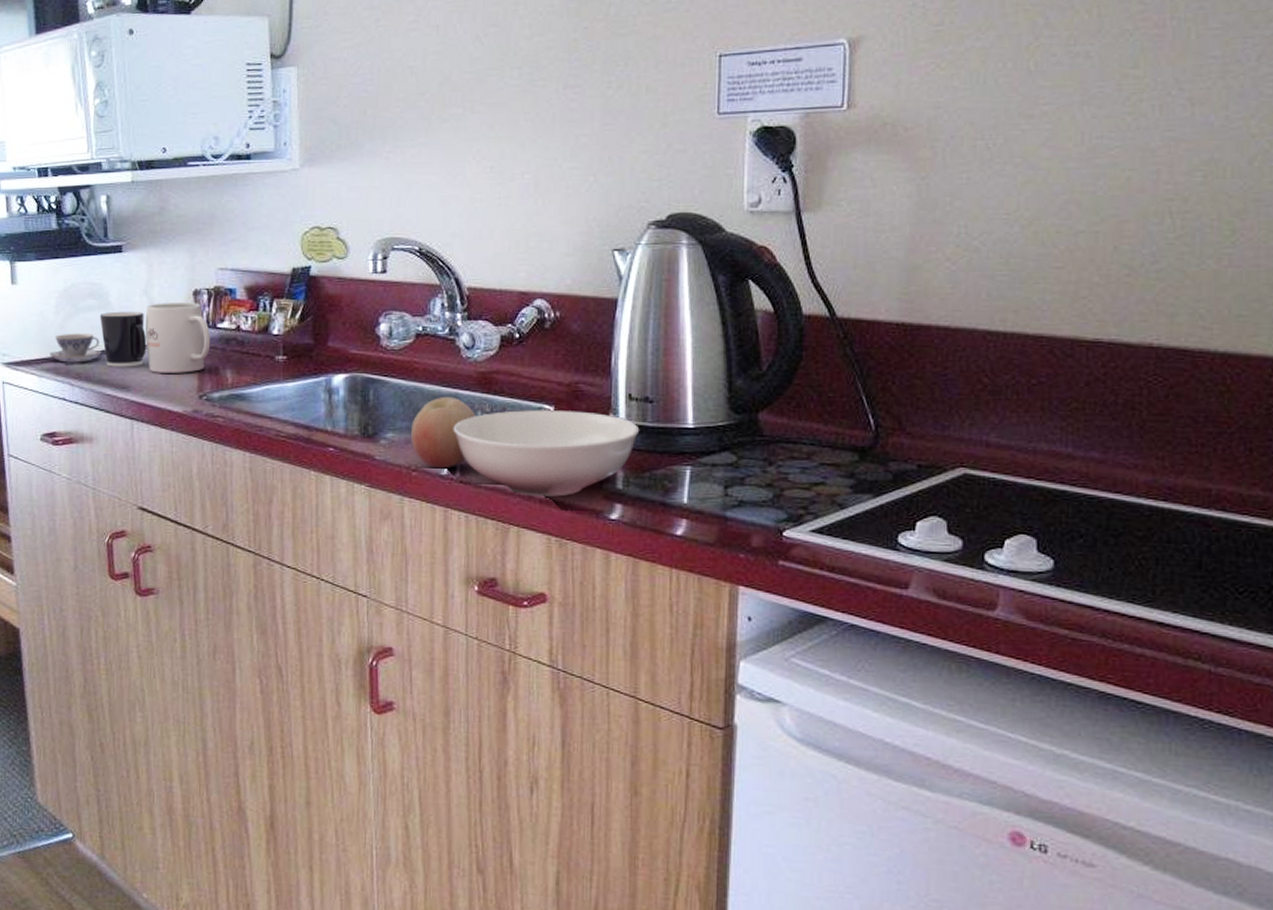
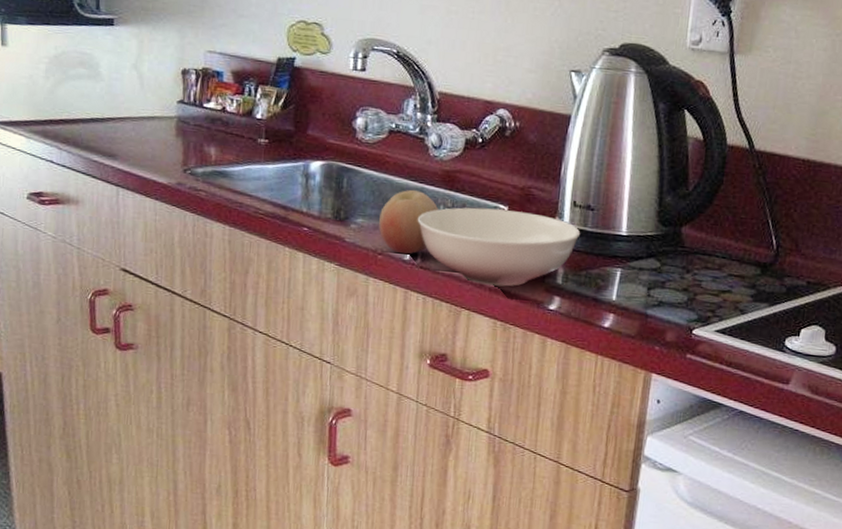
teacup: present [50,333,102,363] -> none [38,99,90,128]
mug: present [99,311,147,367] -> none [89,82,135,137]
mug: present [145,303,211,373] -> none [133,78,197,147]

